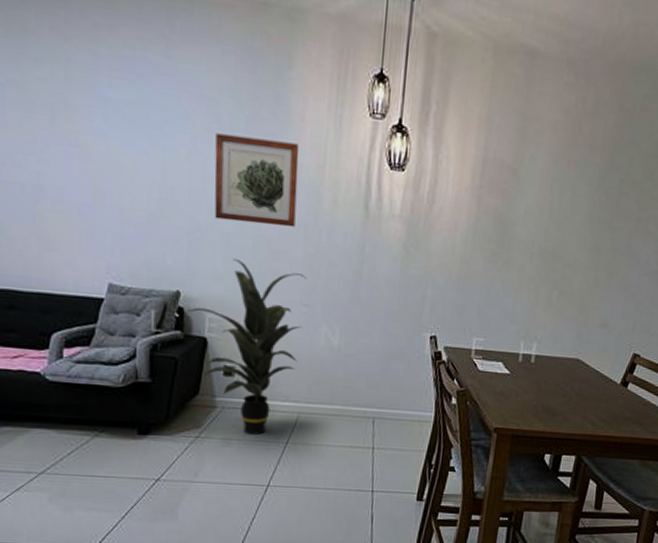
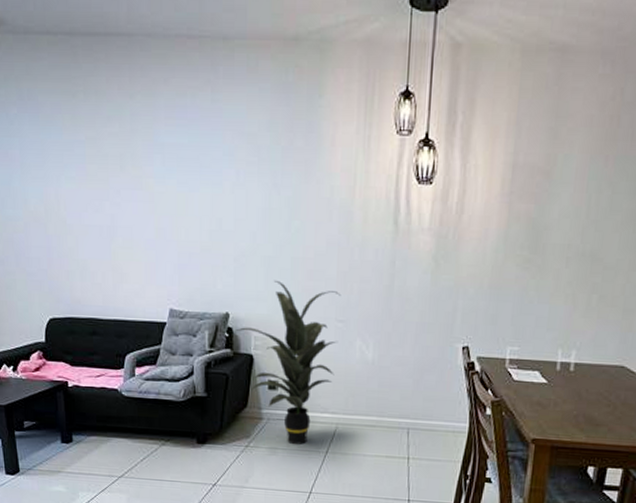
wall art: present [214,133,299,228] -> none [256,165,331,248]

